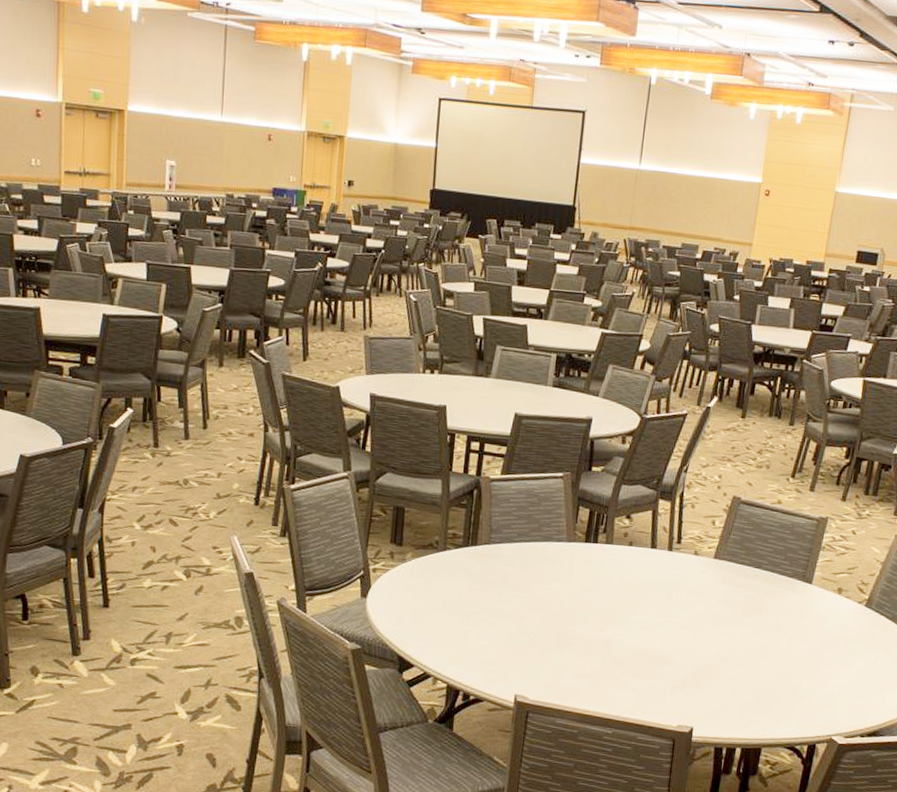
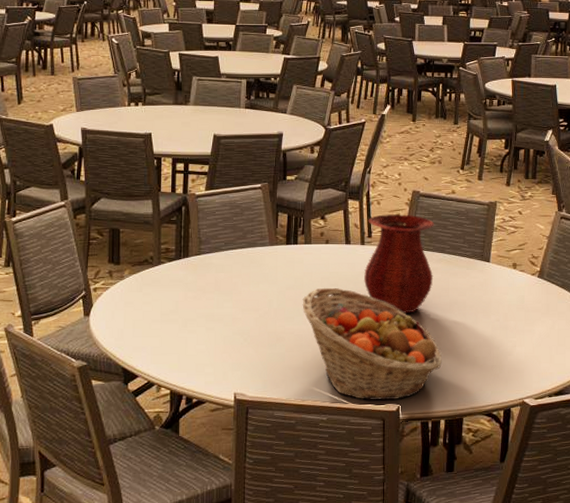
fruit basket: none [596,593,745,721] -> present [302,287,442,401]
vase: none [667,519,753,631] -> present [363,213,434,314]

